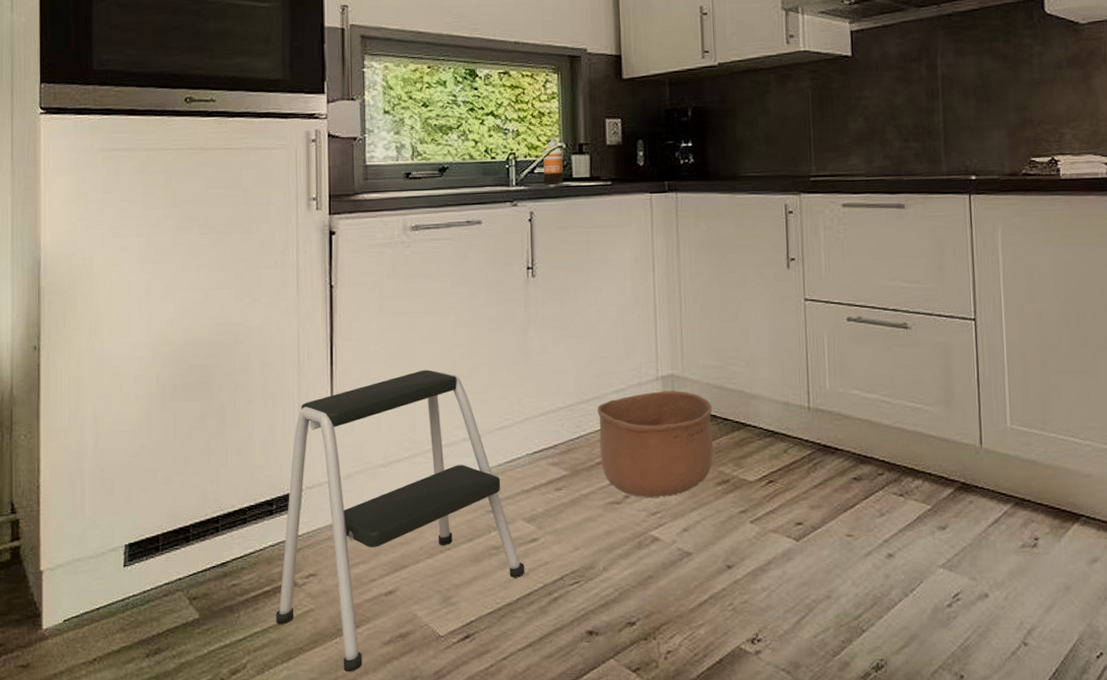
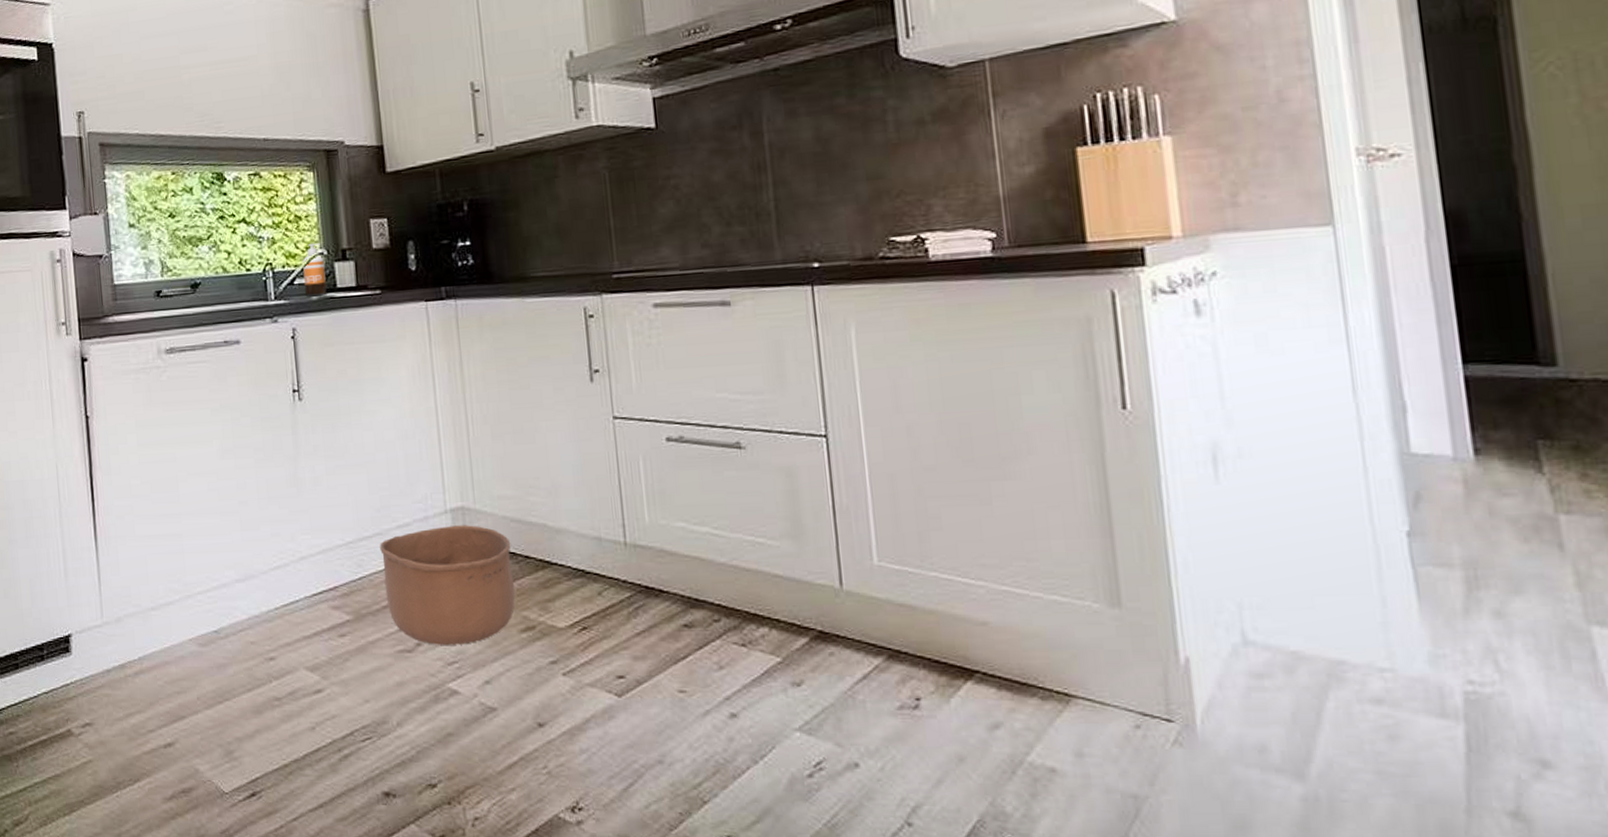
step stool: present [276,370,524,672] -> none [54,505,310,828]

